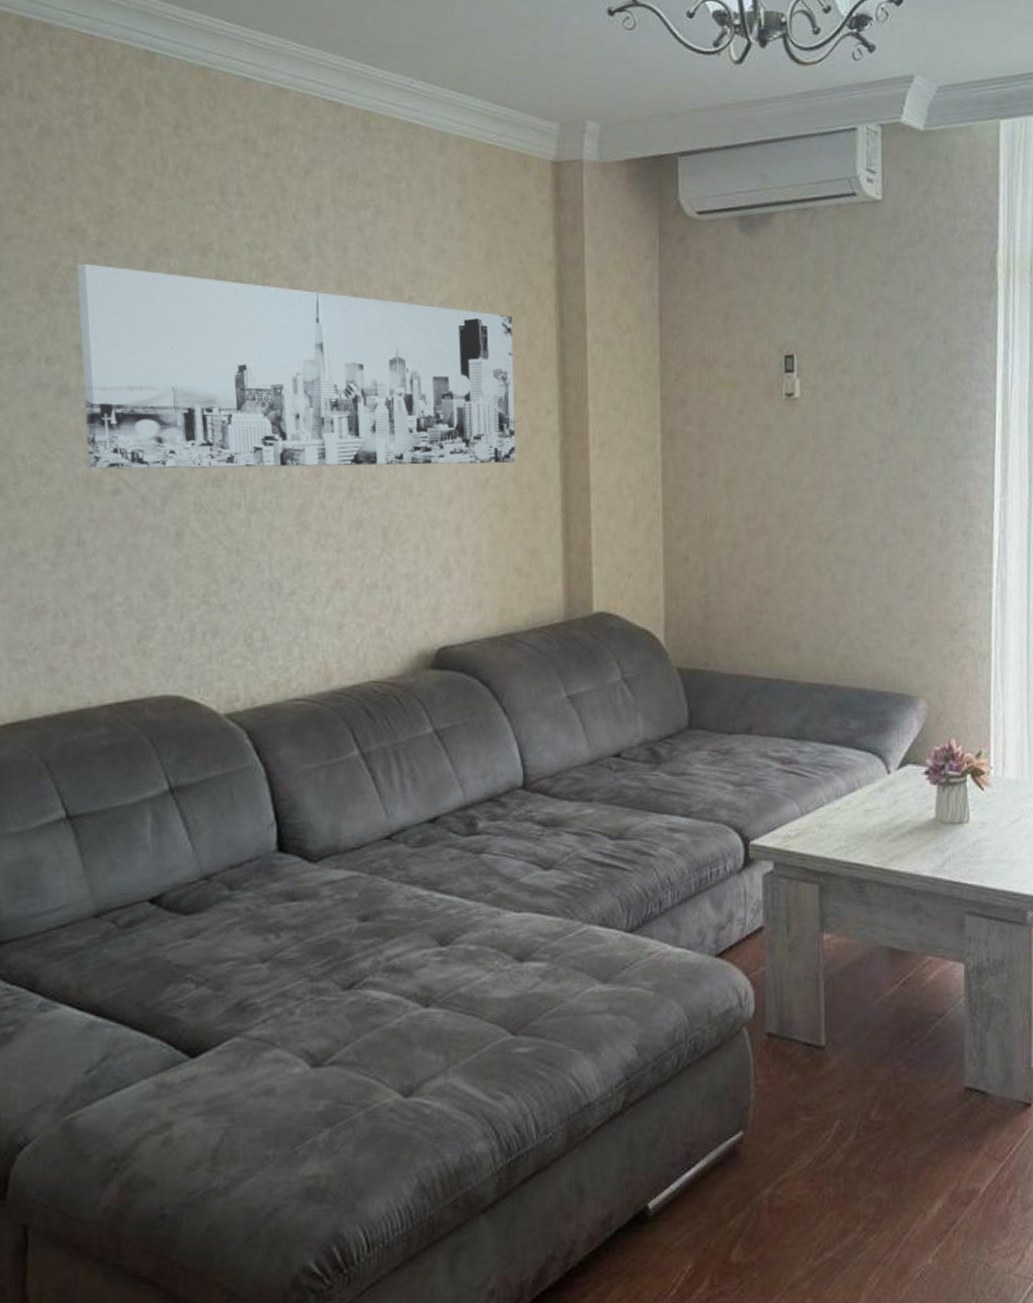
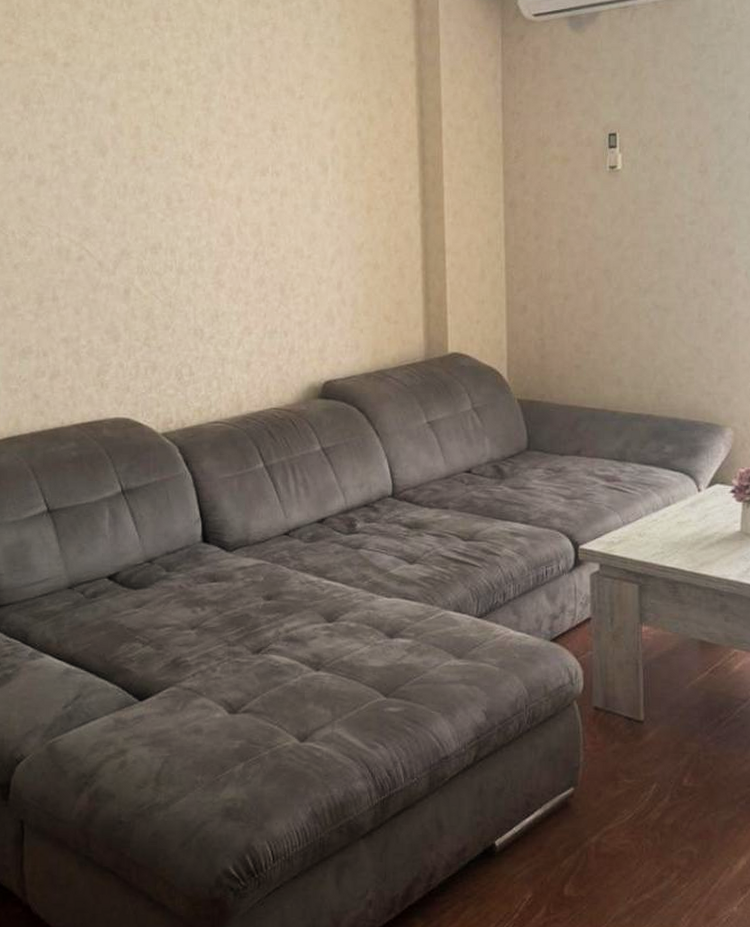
wall art: present [77,264,516,469] -> none [50,81,385,241]

